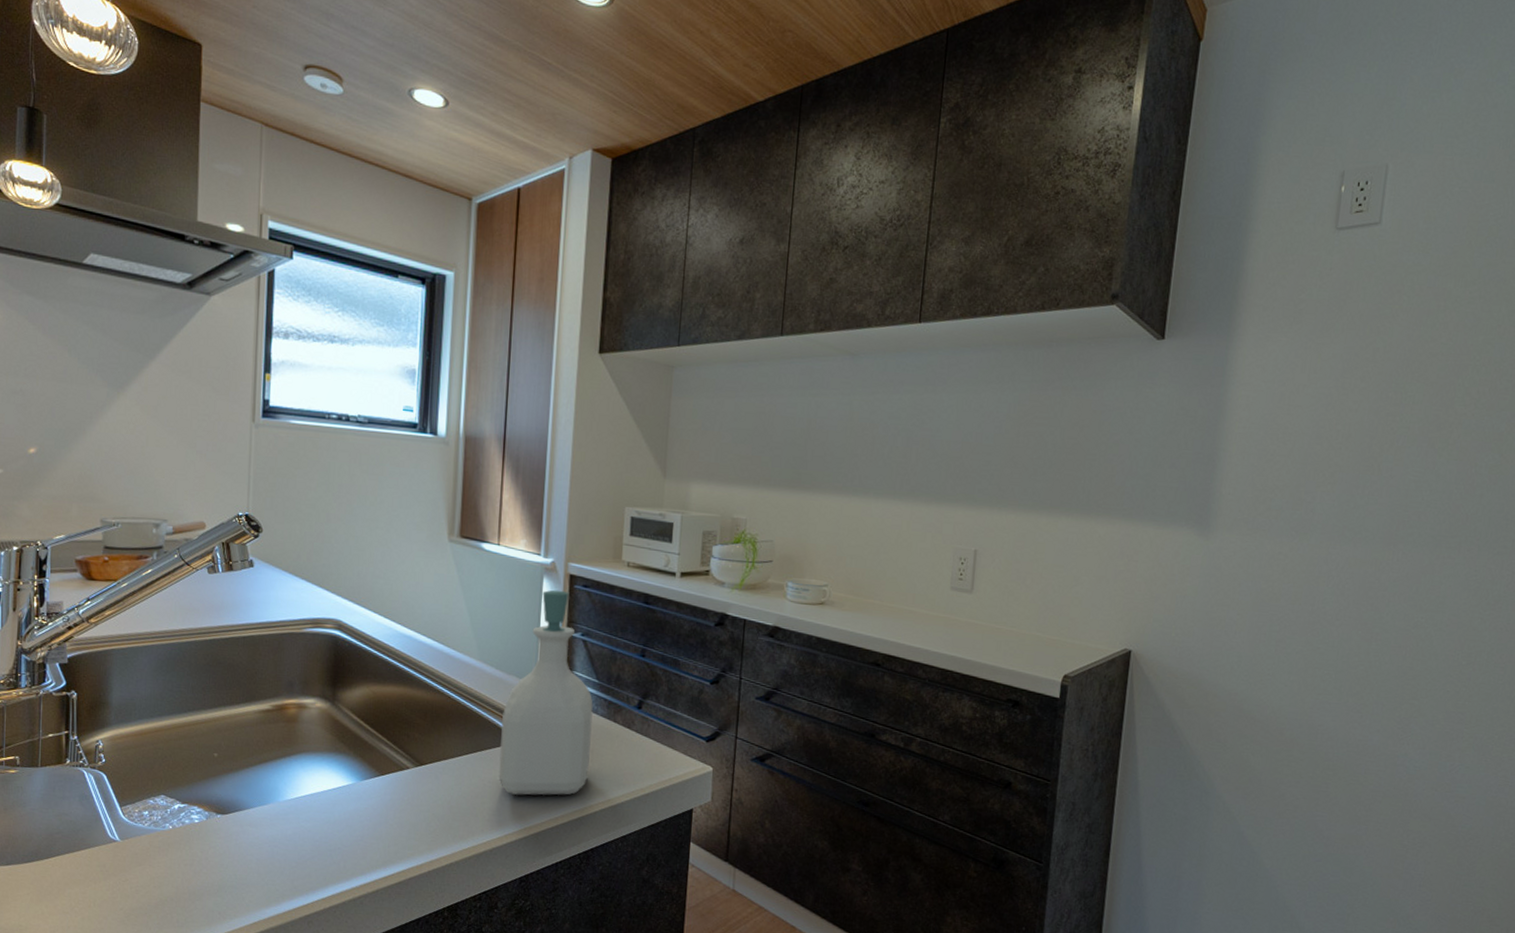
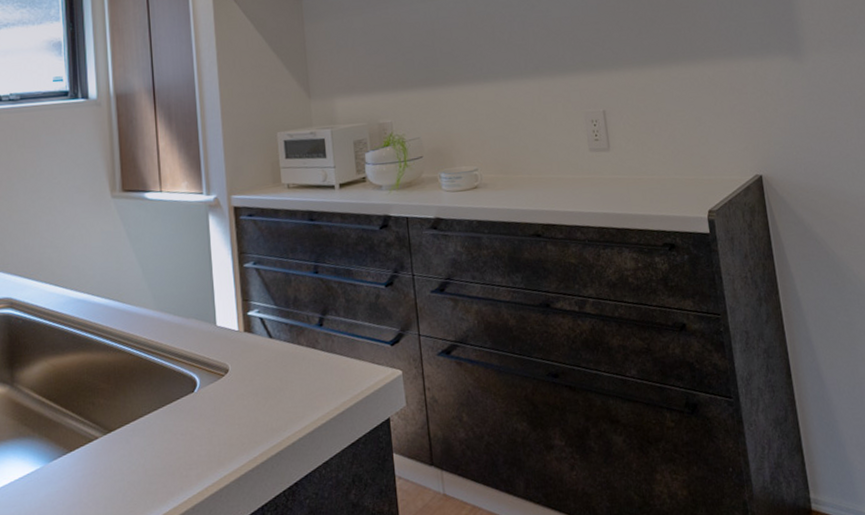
soap bottle: present [498,590,593,796] -> none [186,224,281,443]

